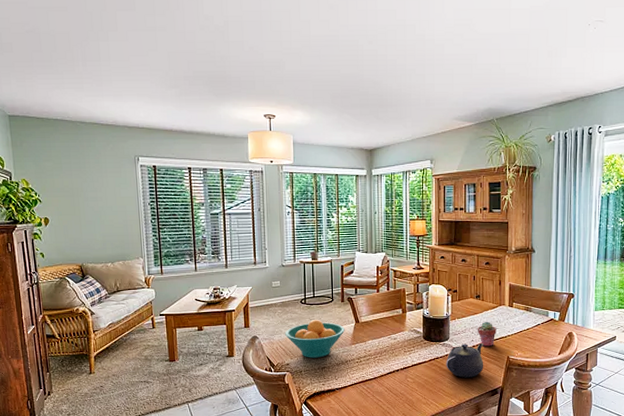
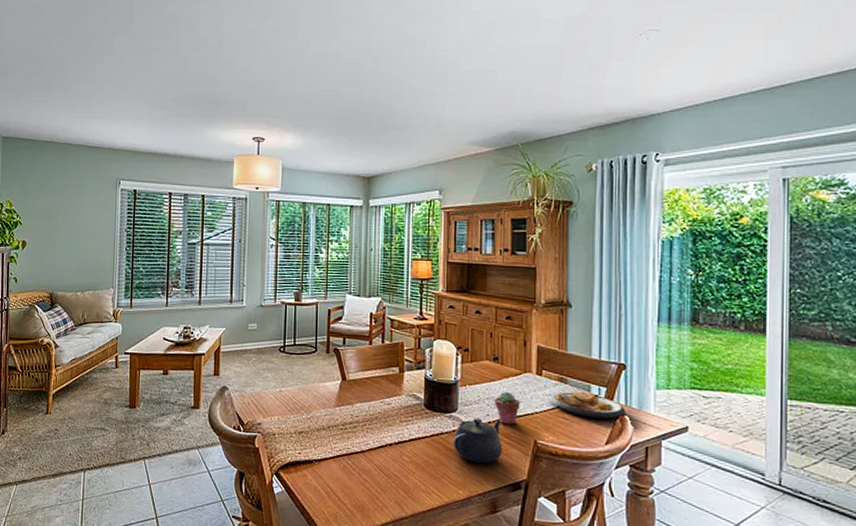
fruit bowl: present [285,319,345,358] -> none [259,371,329,420]
plate: none [519,317,574,336] -> present [550,391,626,419]

